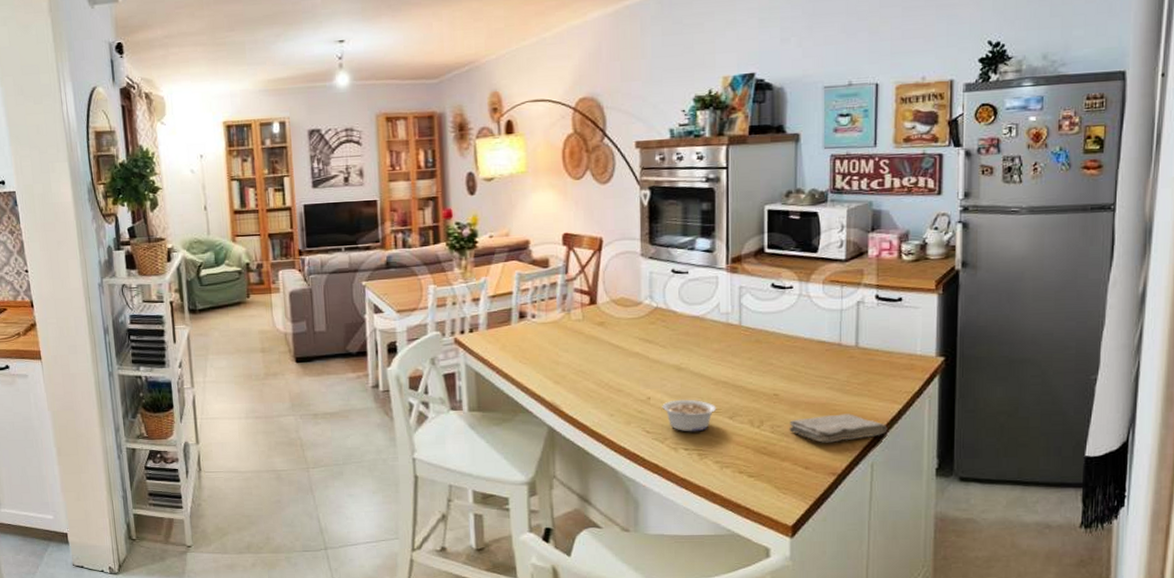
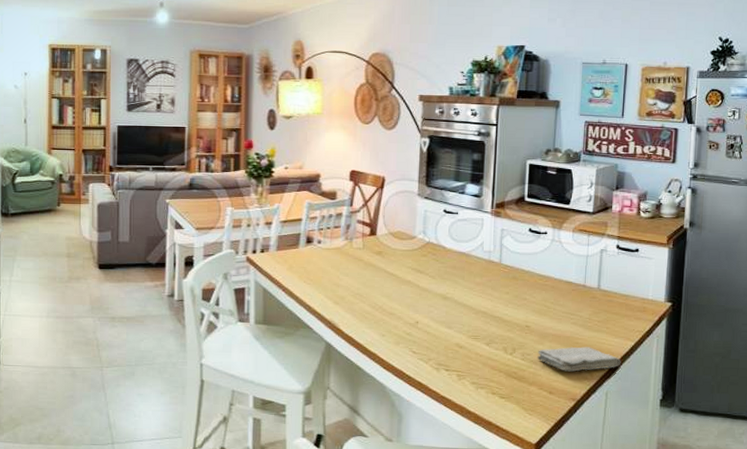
legume: present [662,399,717,432] -> none [428,325,476,355]

